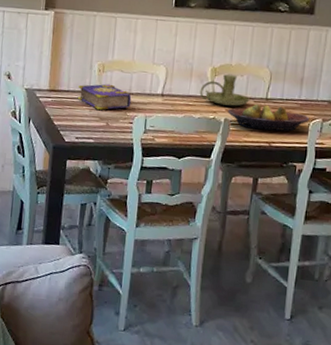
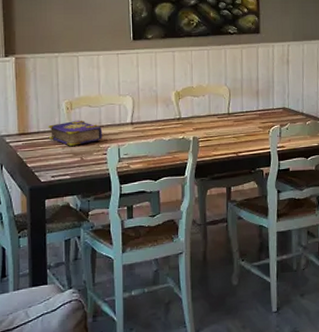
candle holder: present [199,74,250,107] -> none [167,96,213,125]
fruit bowl: present [227,103,310,132] -> none [194,118,269,143]

